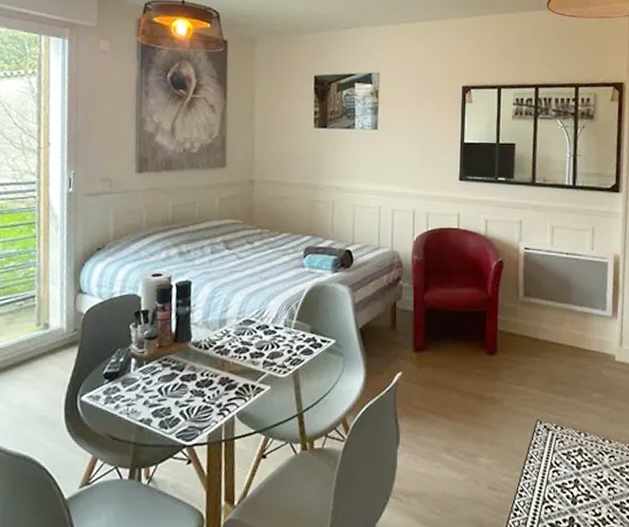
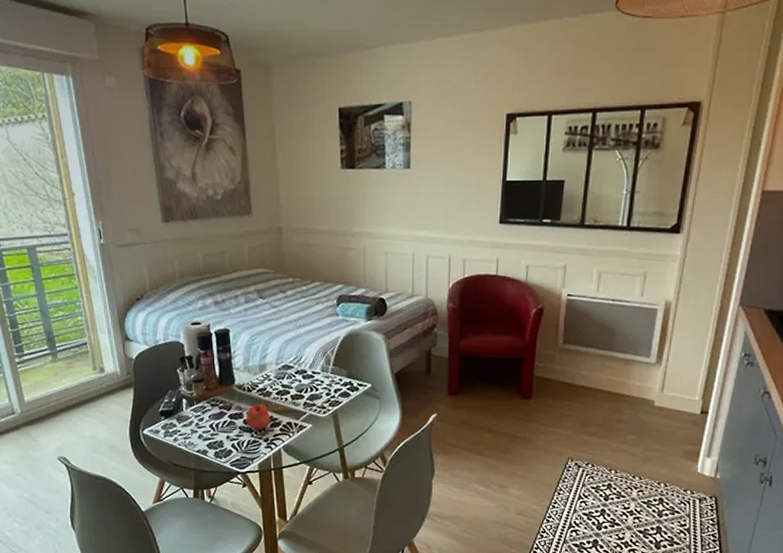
apple: none [198,363,226,393] -> present [246,404,271,430]

